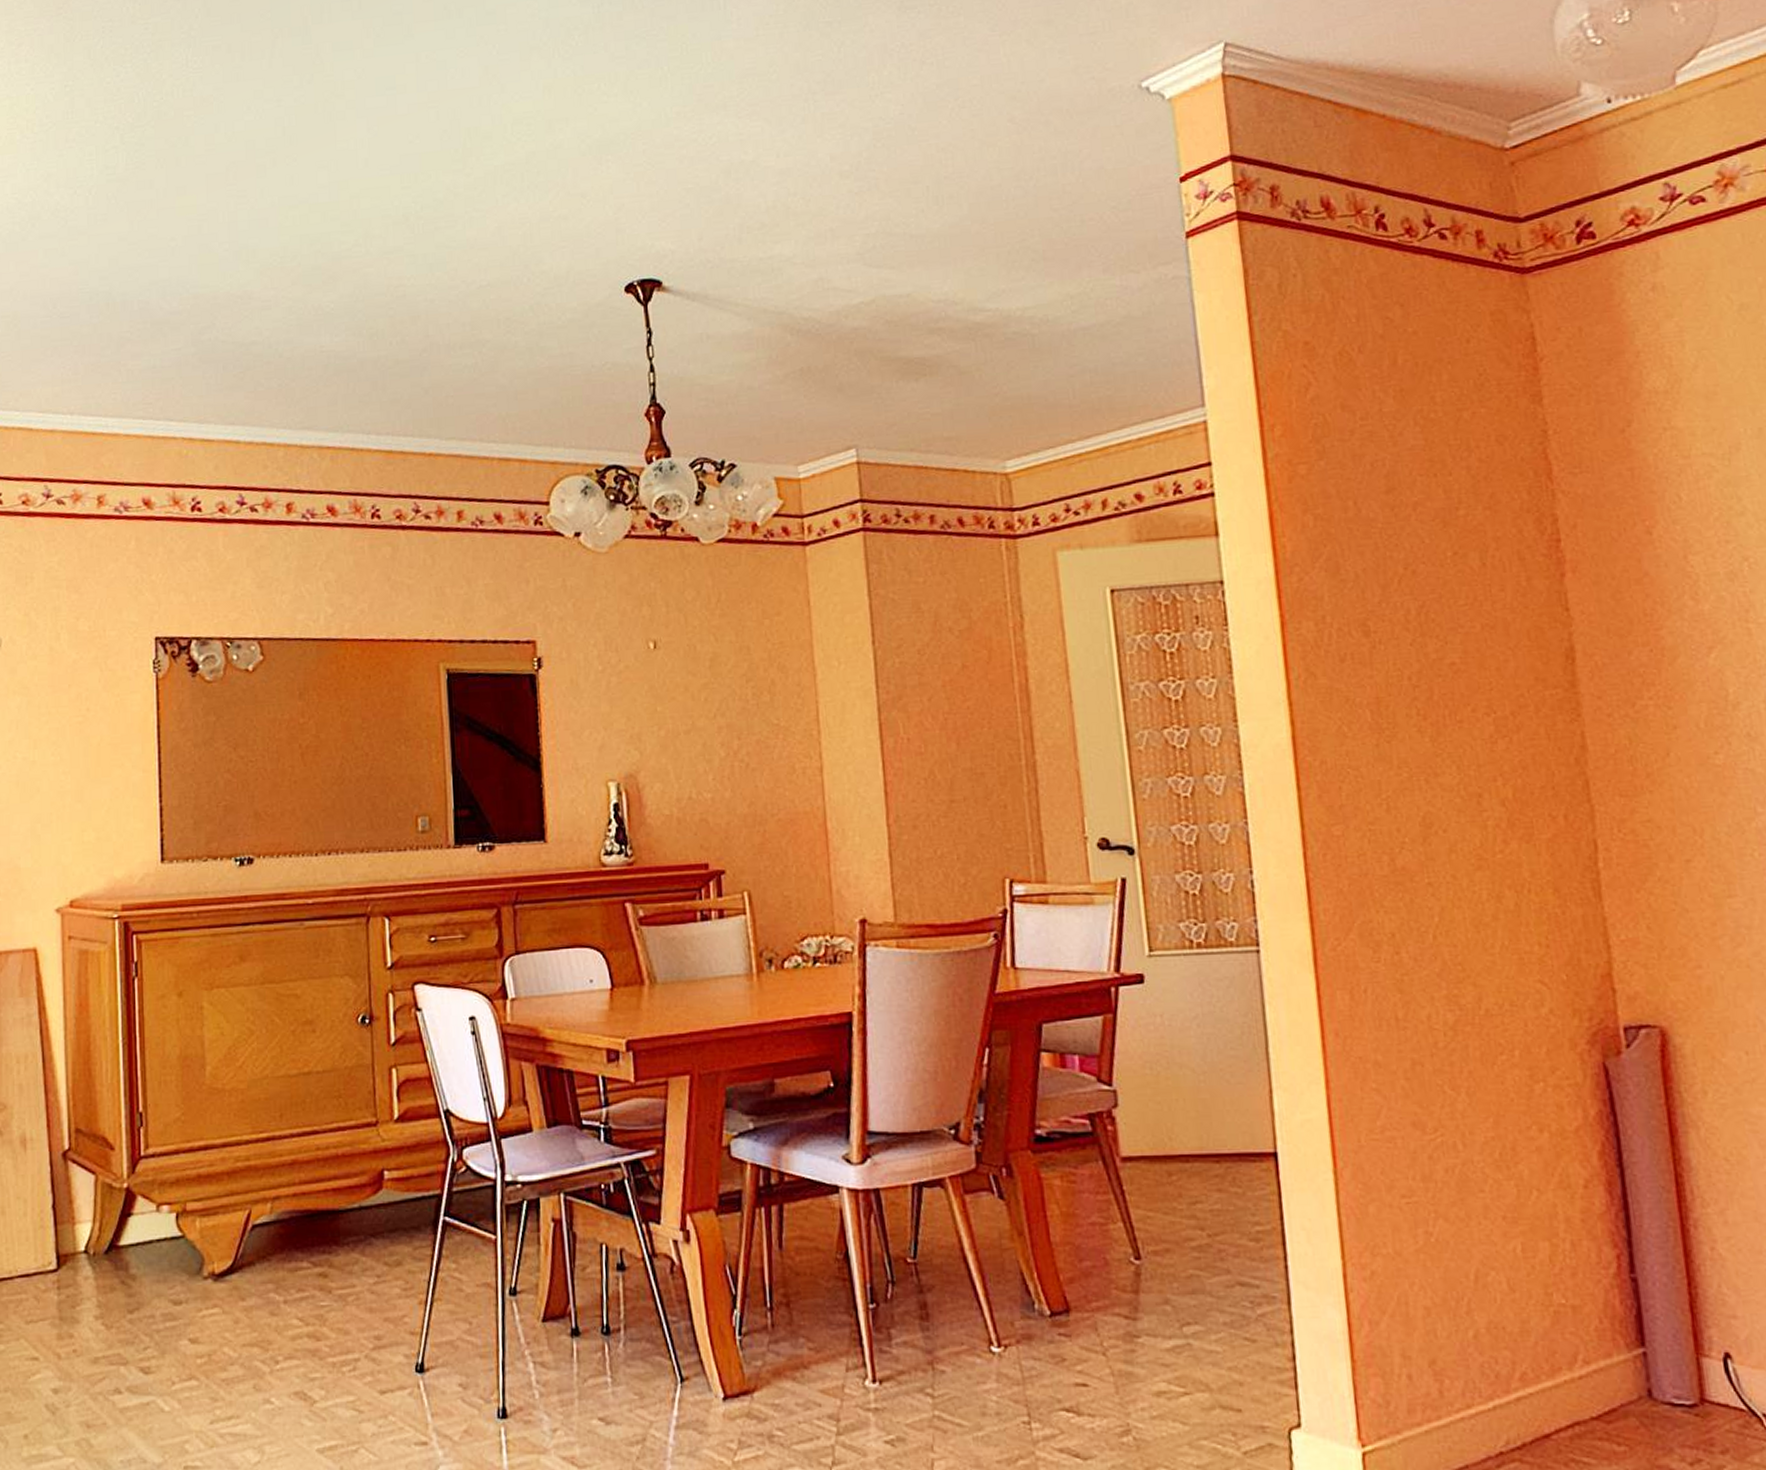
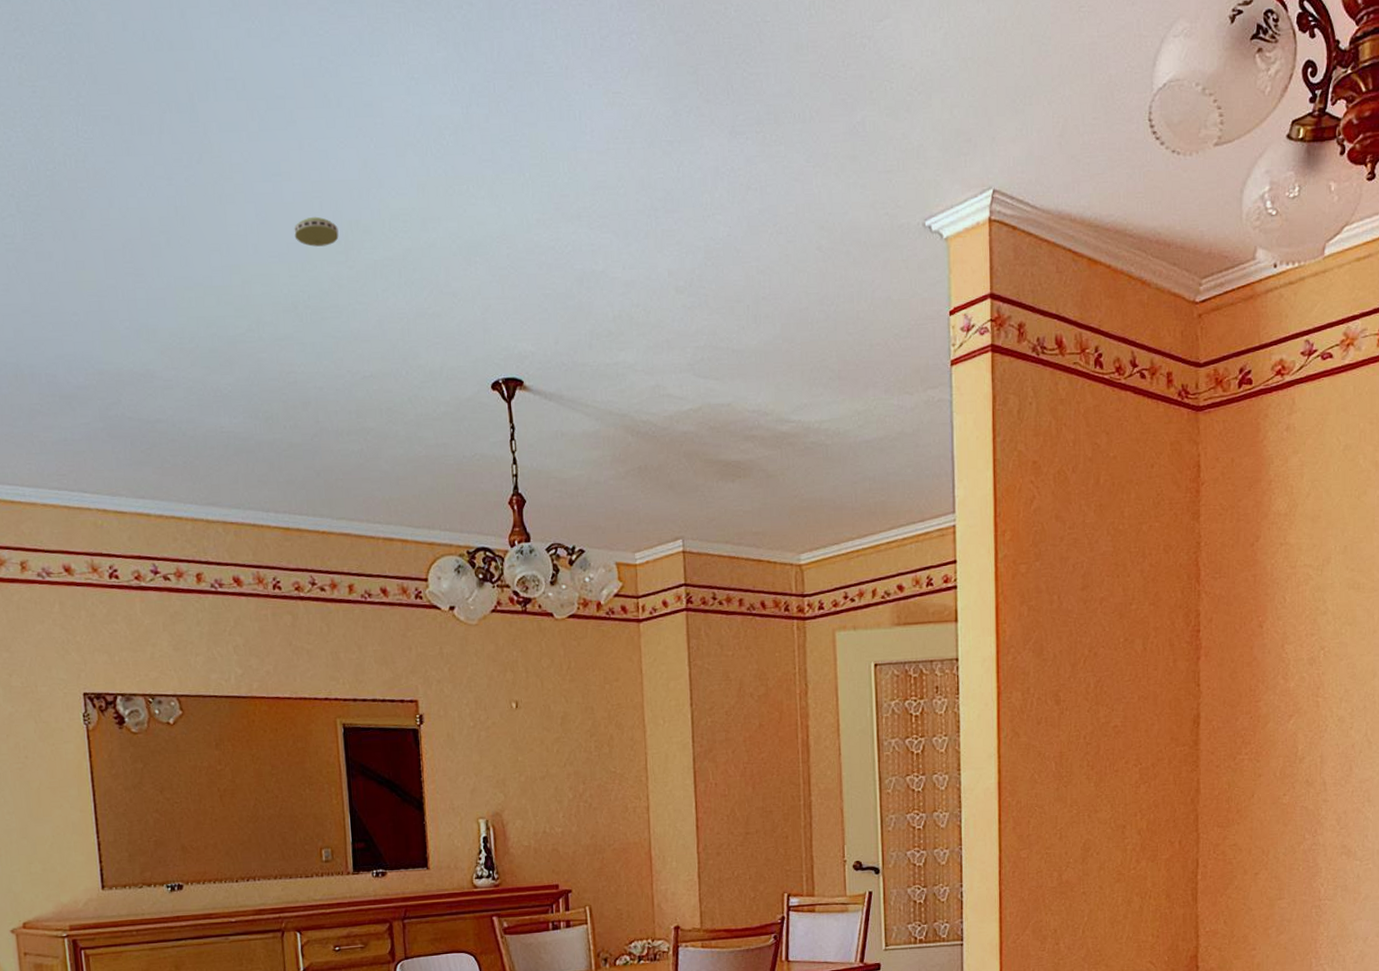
smoke detector: none [408,126,456,157] -> present [294,216,339,247]

